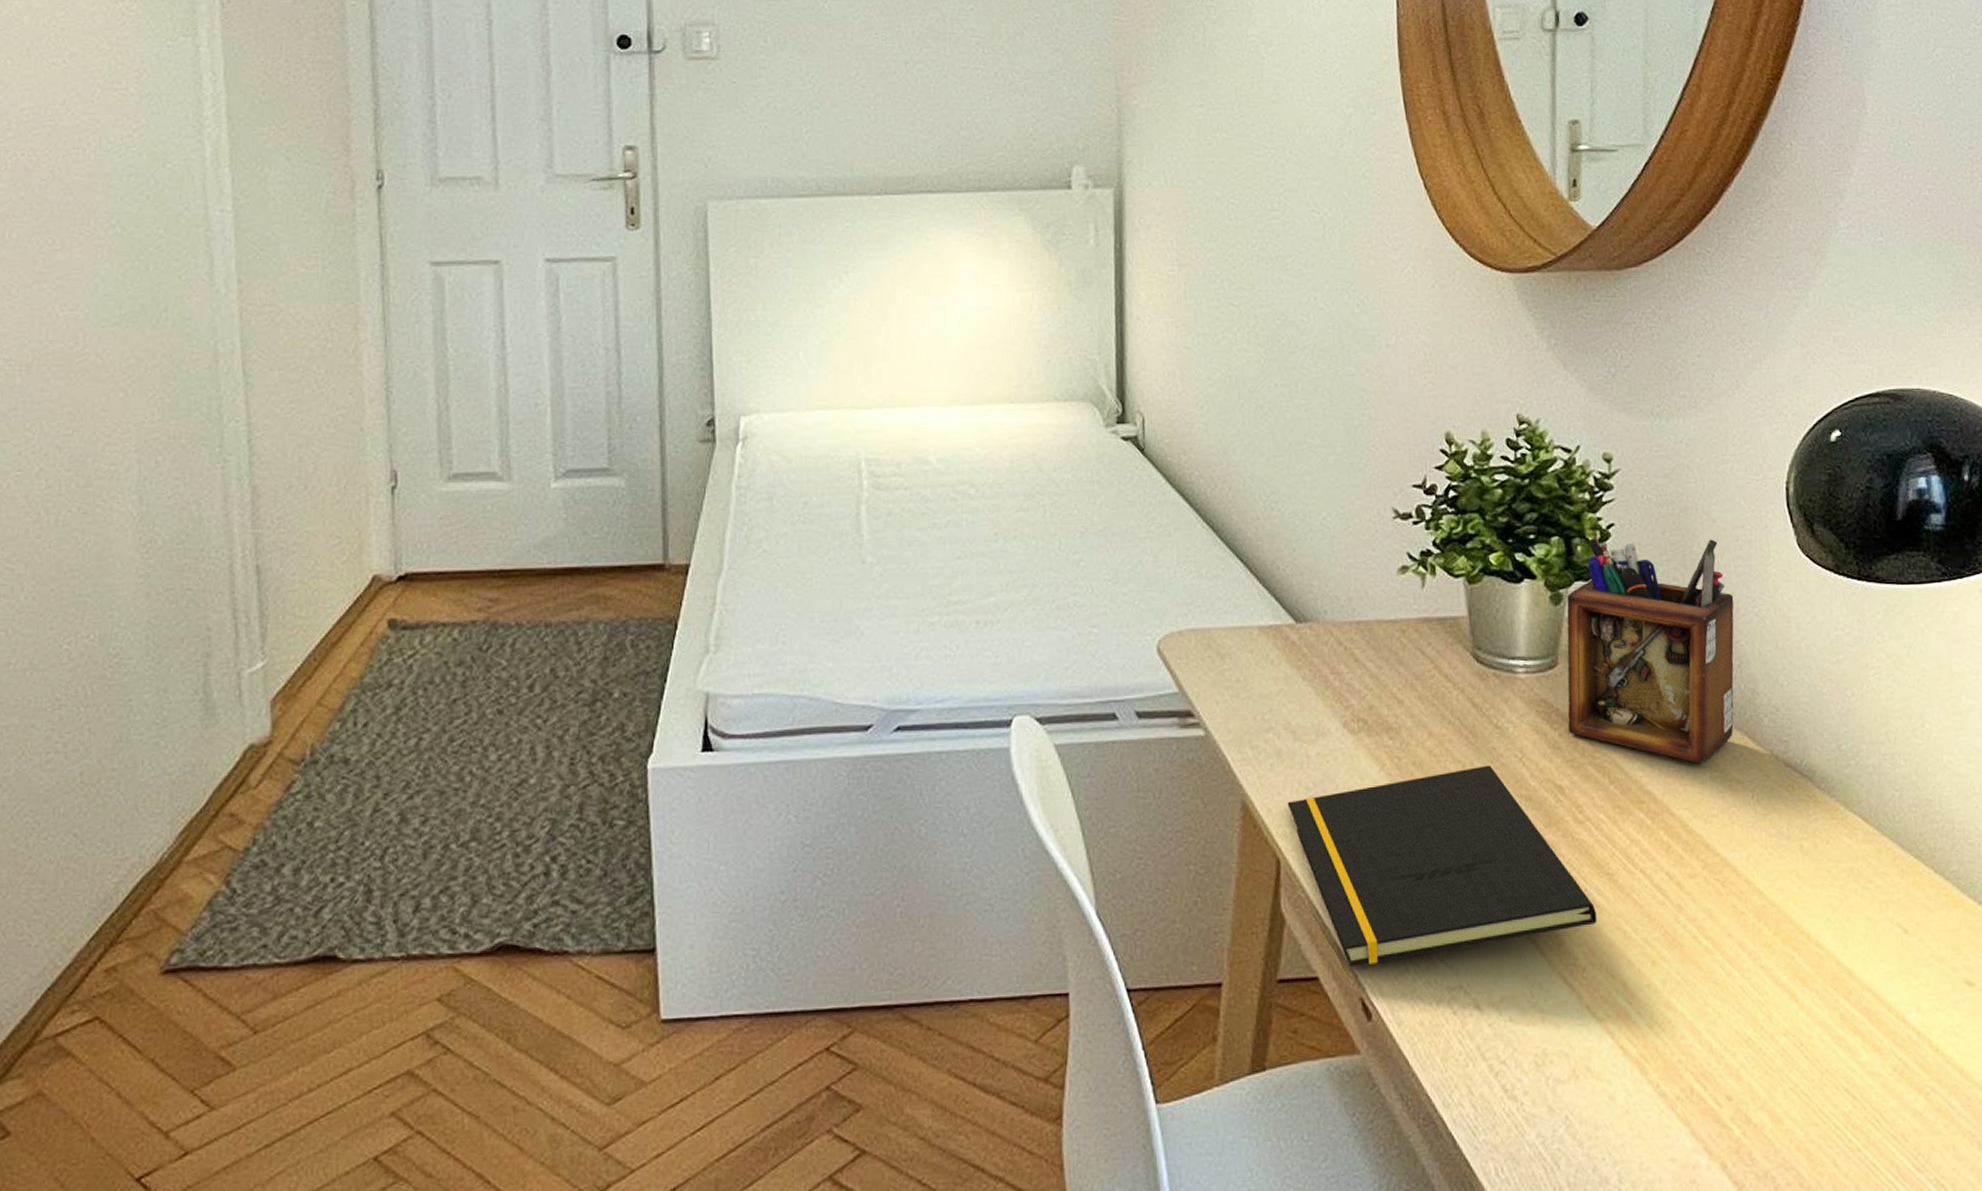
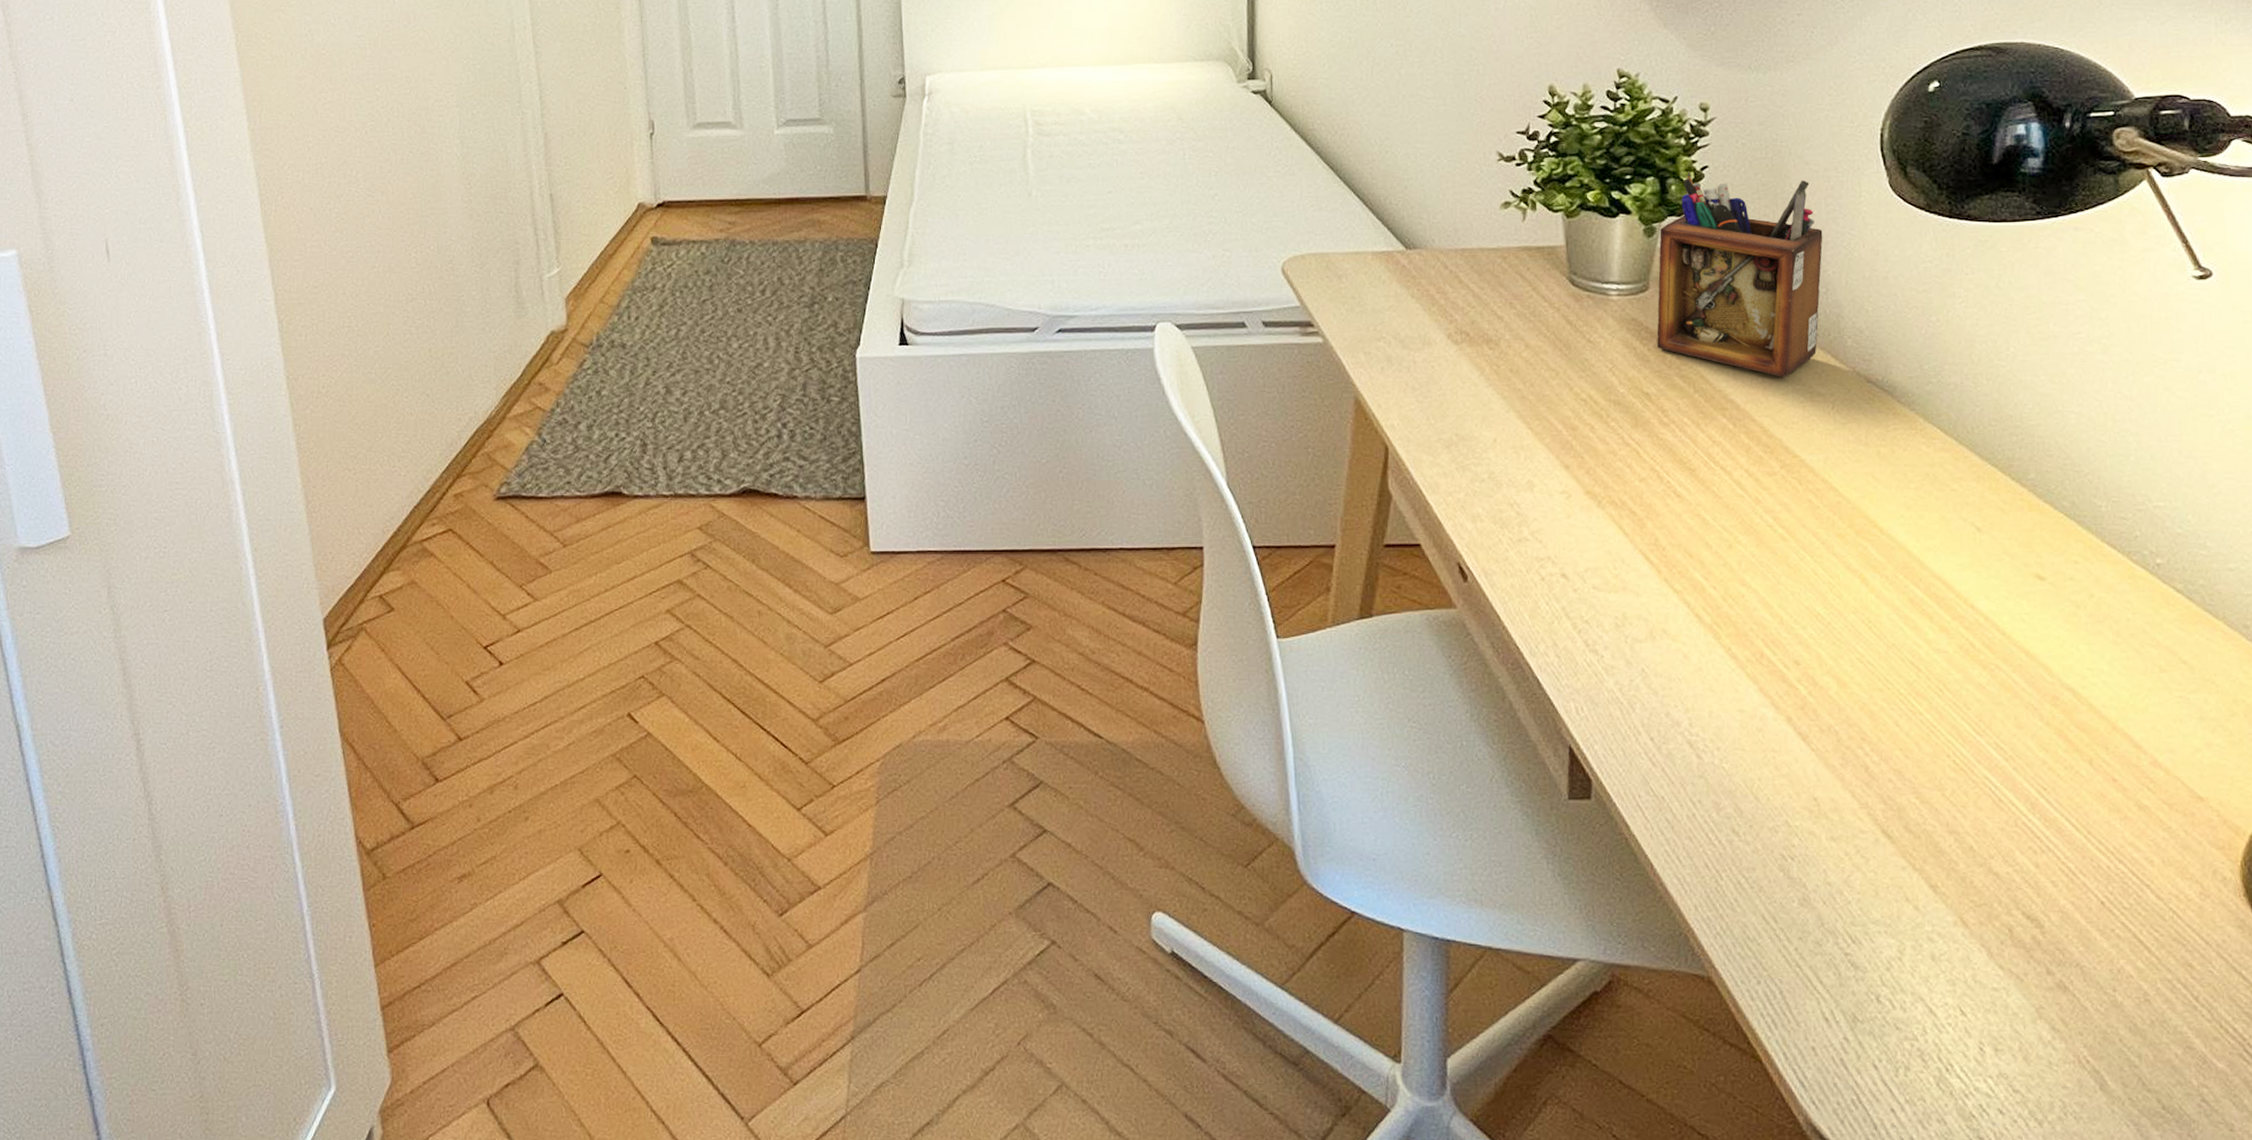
notepad: present [1287,765,1597,967] -> none [1395,374,1678,537]

